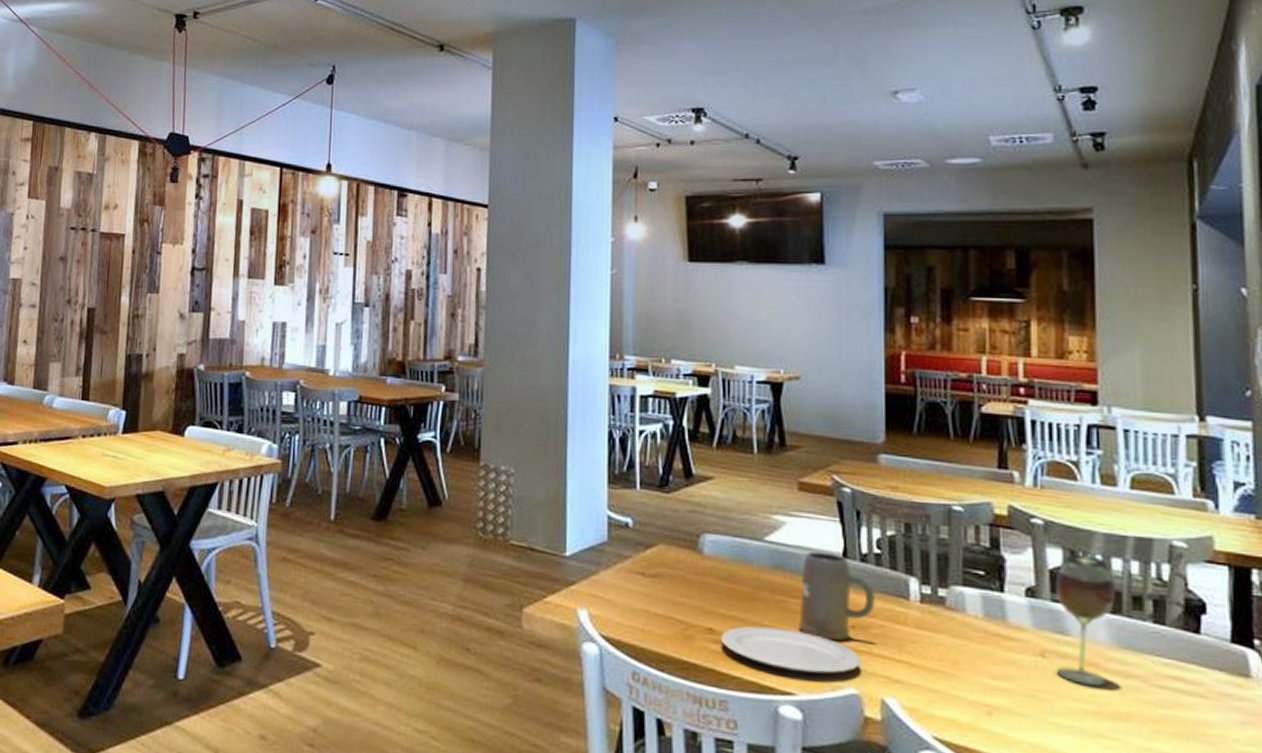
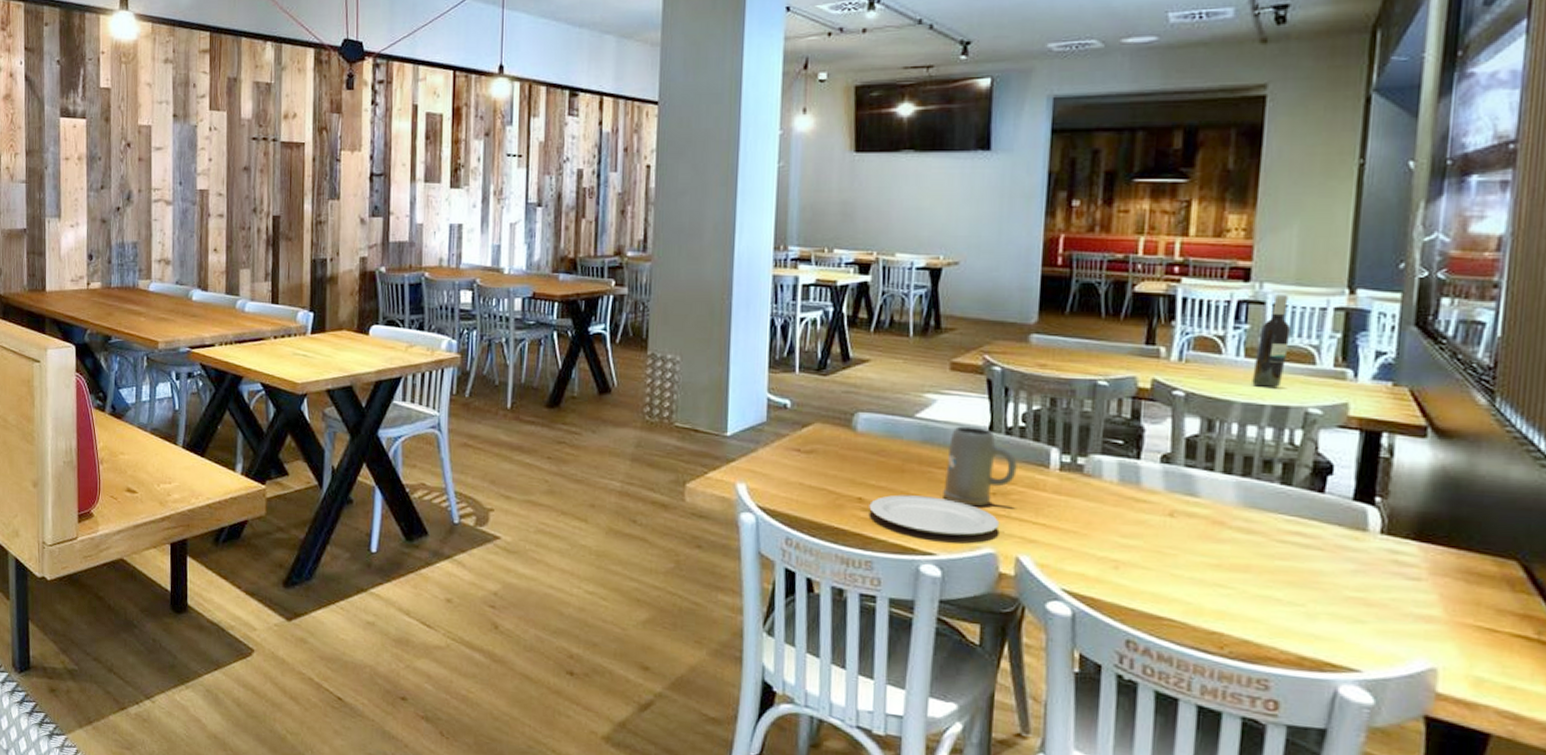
wineglass: present [1055,553,1116,686] -> none [1182,422,1249,541]
wine bottle: none [1111,420,1146,518] -> present [1252,295,1292,387]

